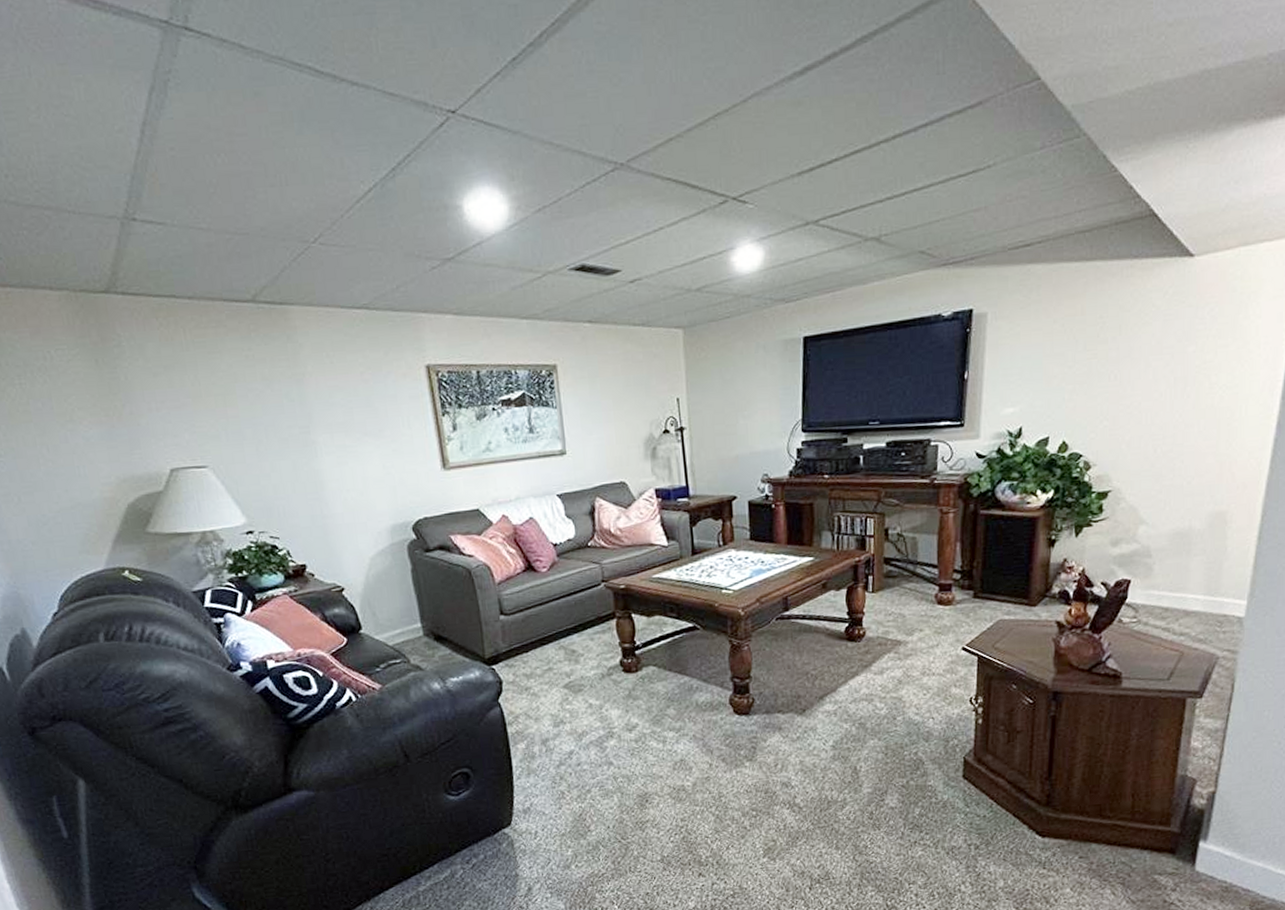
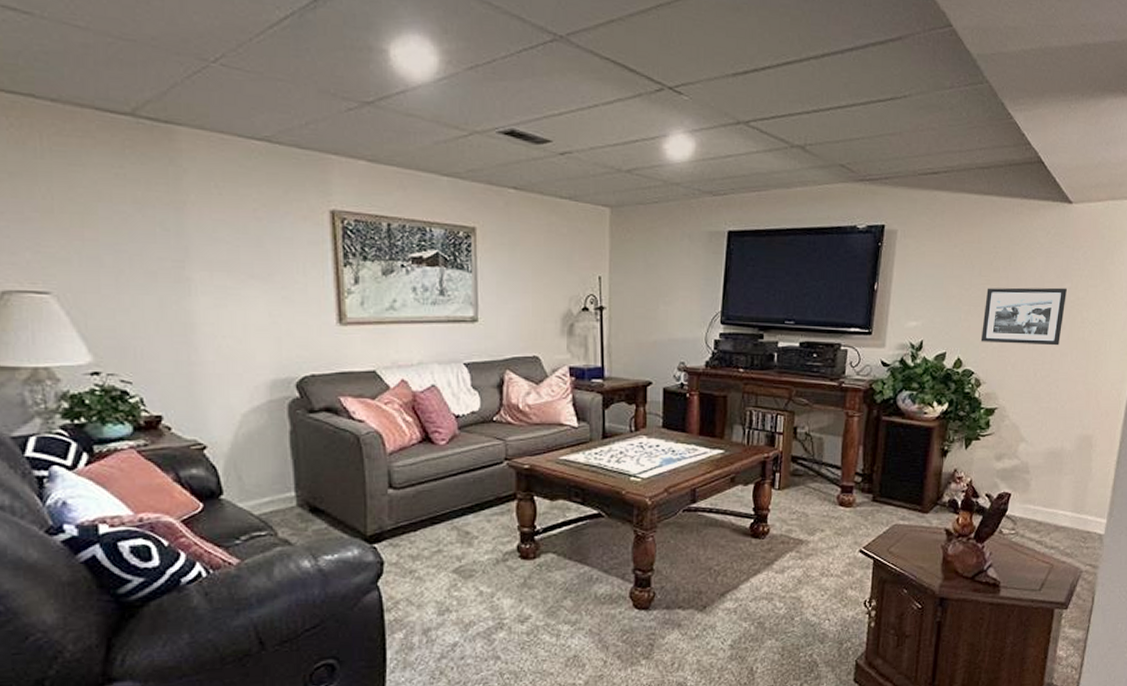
picture frame: none [1088,352,1190,422] -> present [980,287,1067,346]

